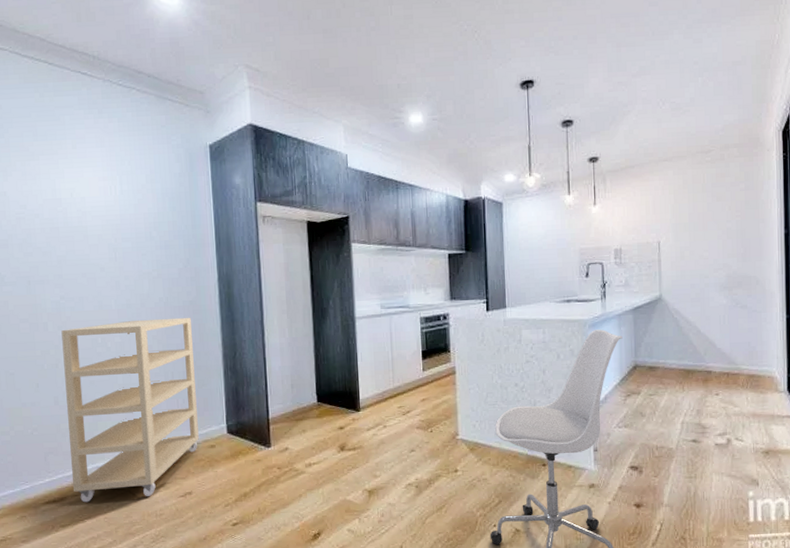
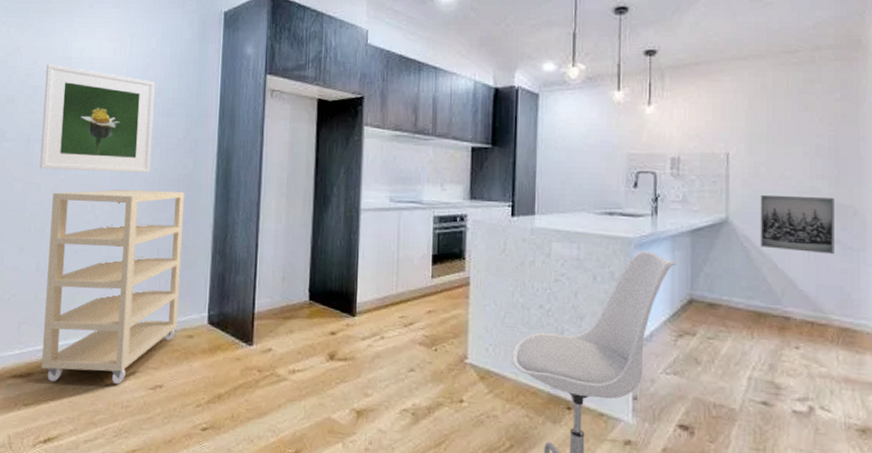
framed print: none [36,206,155,309] -> present [39,64,155,173]
wall art: none [685,272,743,318] -> present [760,194,834,255]

